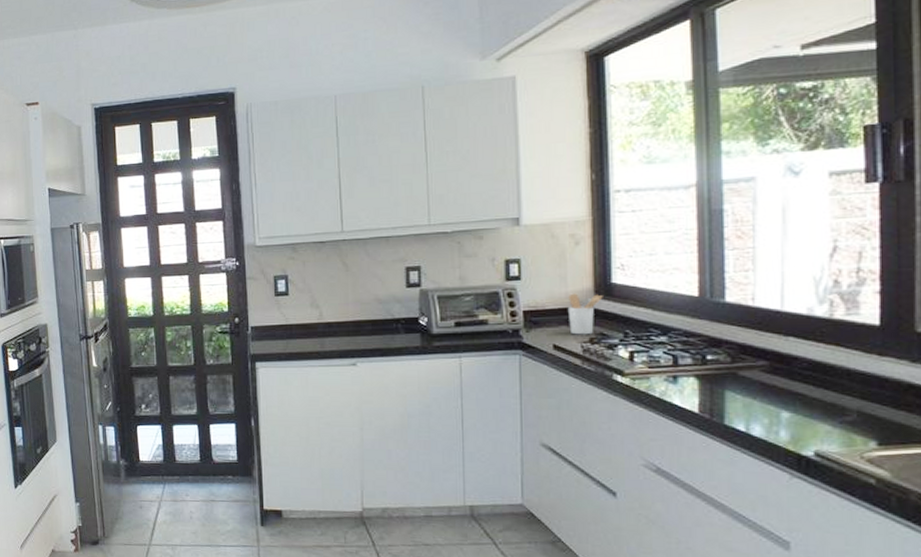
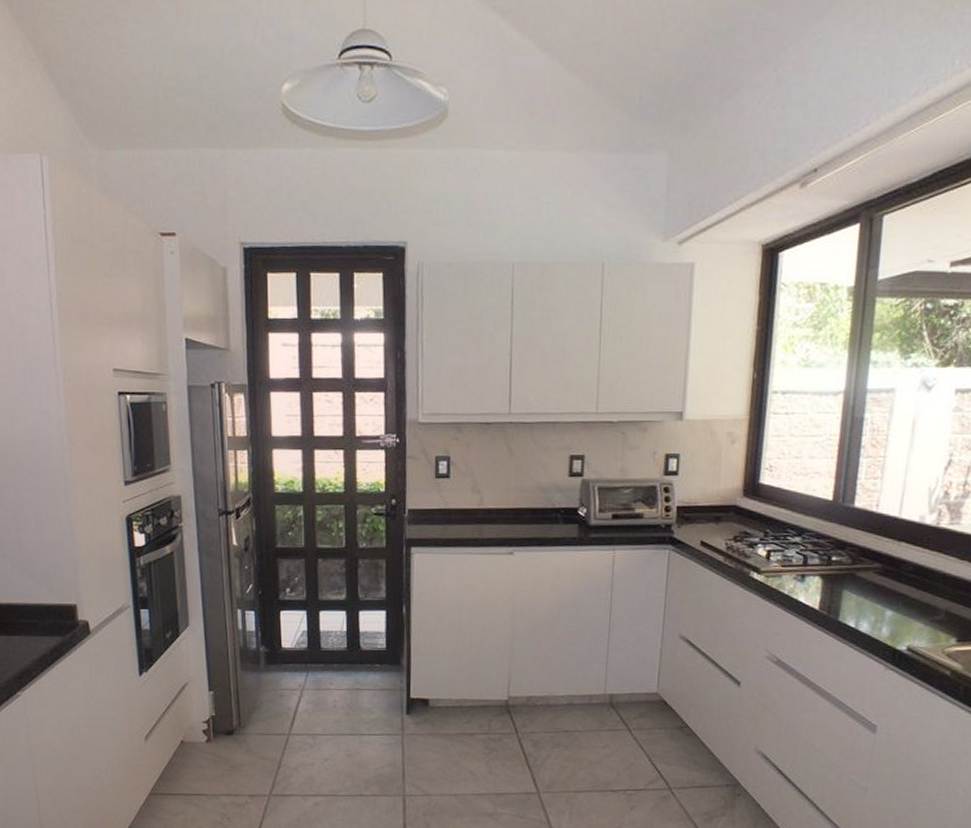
utensil holder: present [567,293,603,335] -> none [717,491,750,533]

